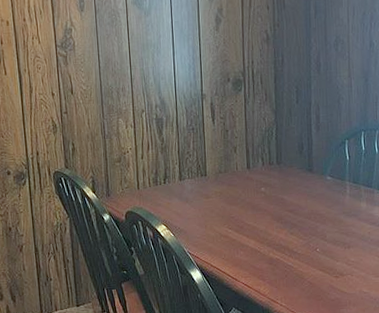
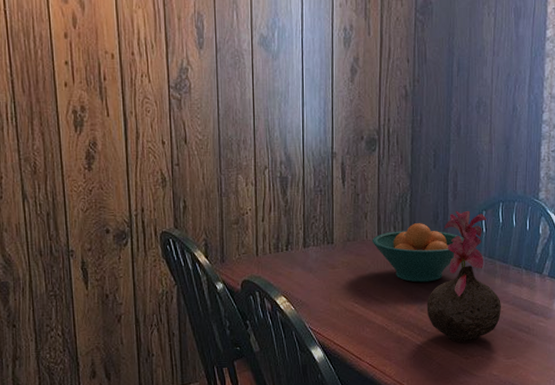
fruit bowl: none [242,154,329,208] -> present [372,223,464,283]
vase: none [296,140,368,263] -> present [426,210,501,343]

